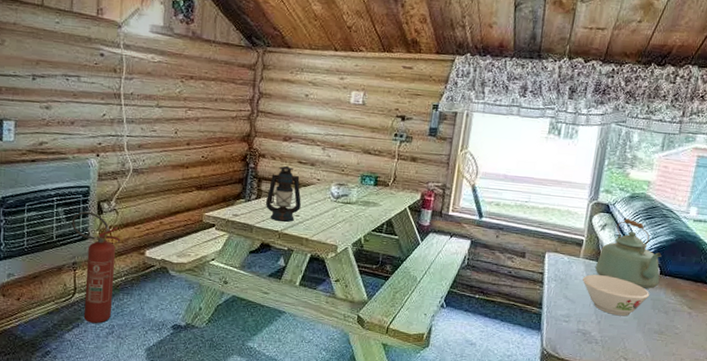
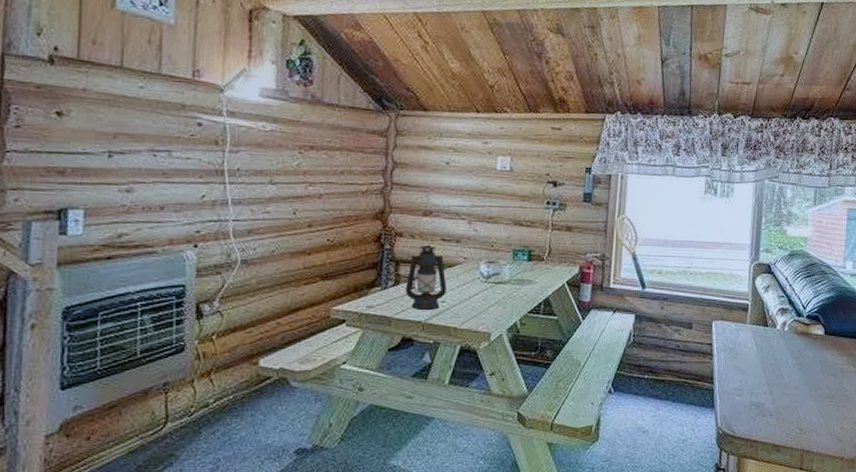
fire extinguisher: present [71,211,121,323] -> none [161,316,227,459]
bowl: present [583,274,649,317] -> none [752,341,817,383]
kettle: present [595,219,662,289] -> none [763,278,826,352]

